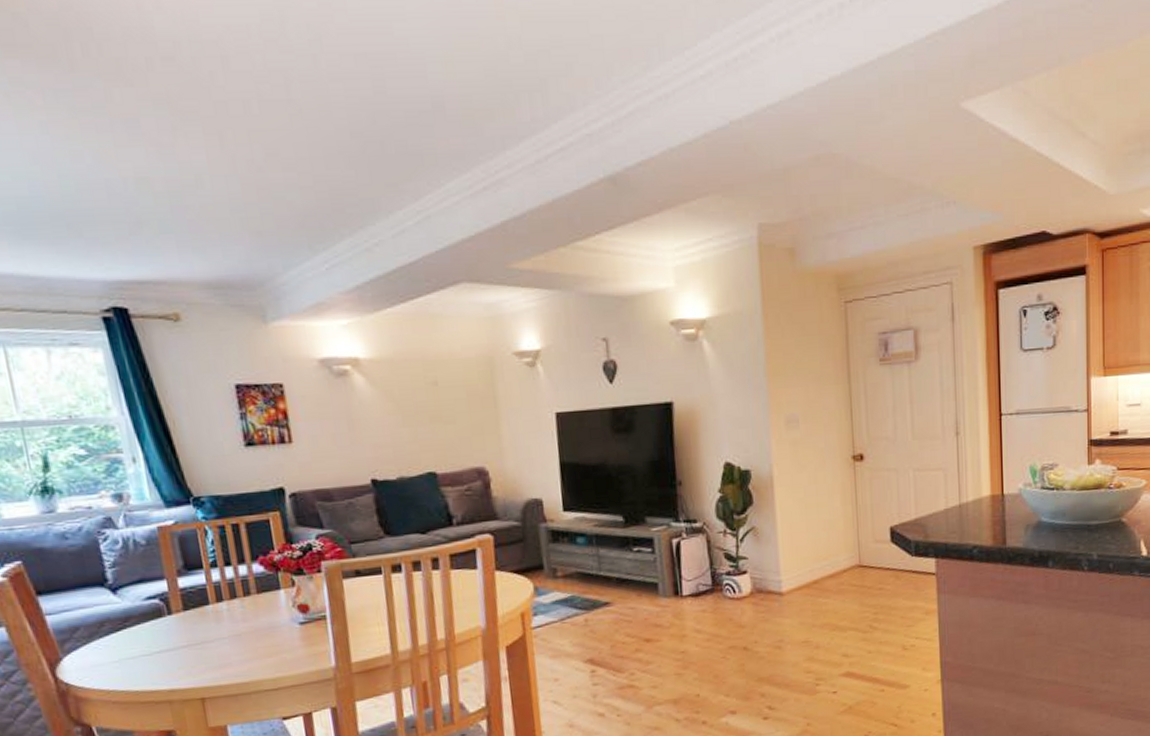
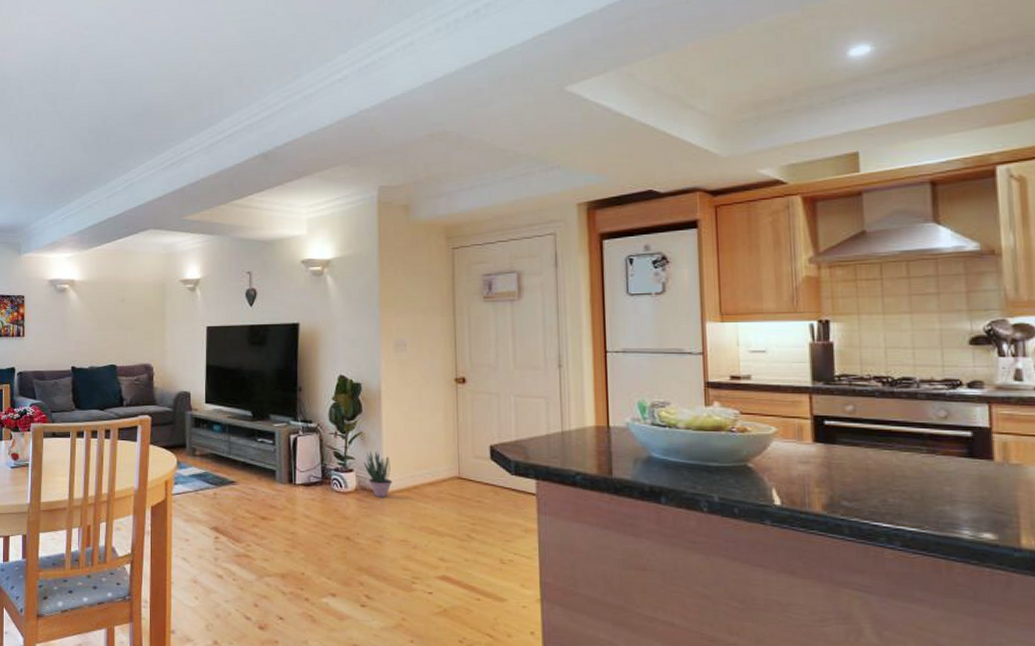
potted plant: none [758,546,790,599] -> present [363,451,392,498]

